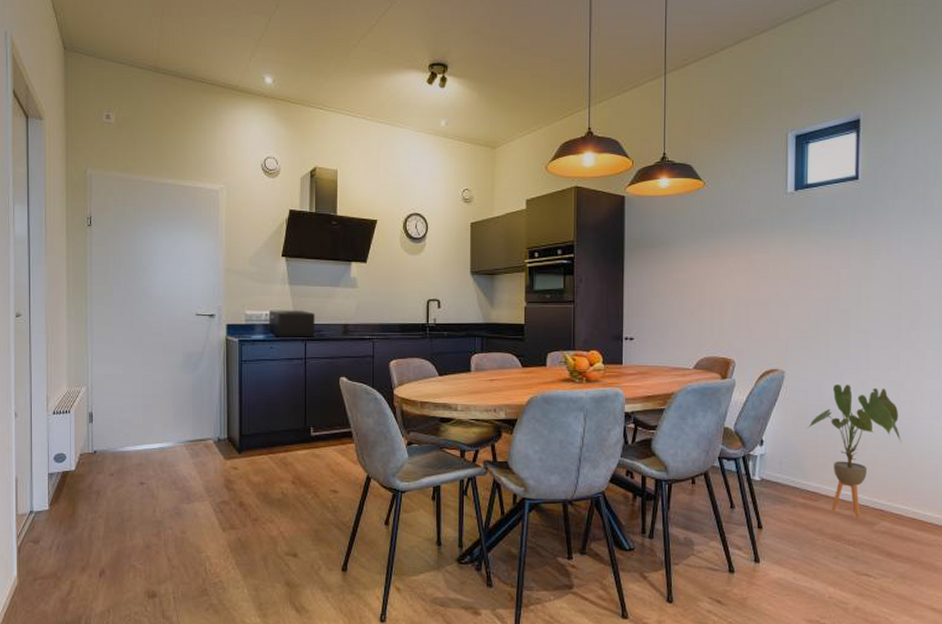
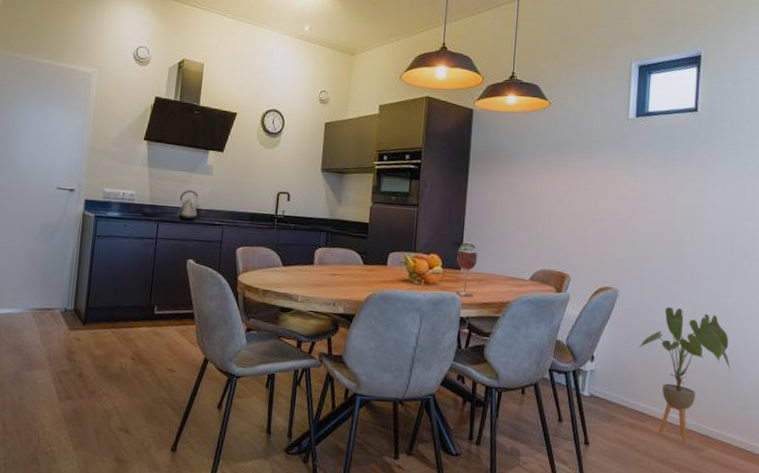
toaster: present [268,310,315,337] -> none [124,189,170,219]
kettle: none [323,305,348,338] -> present [176,190,201,221]
wineglass: none [618,337,639,391] -> present [456,243,478,297]

